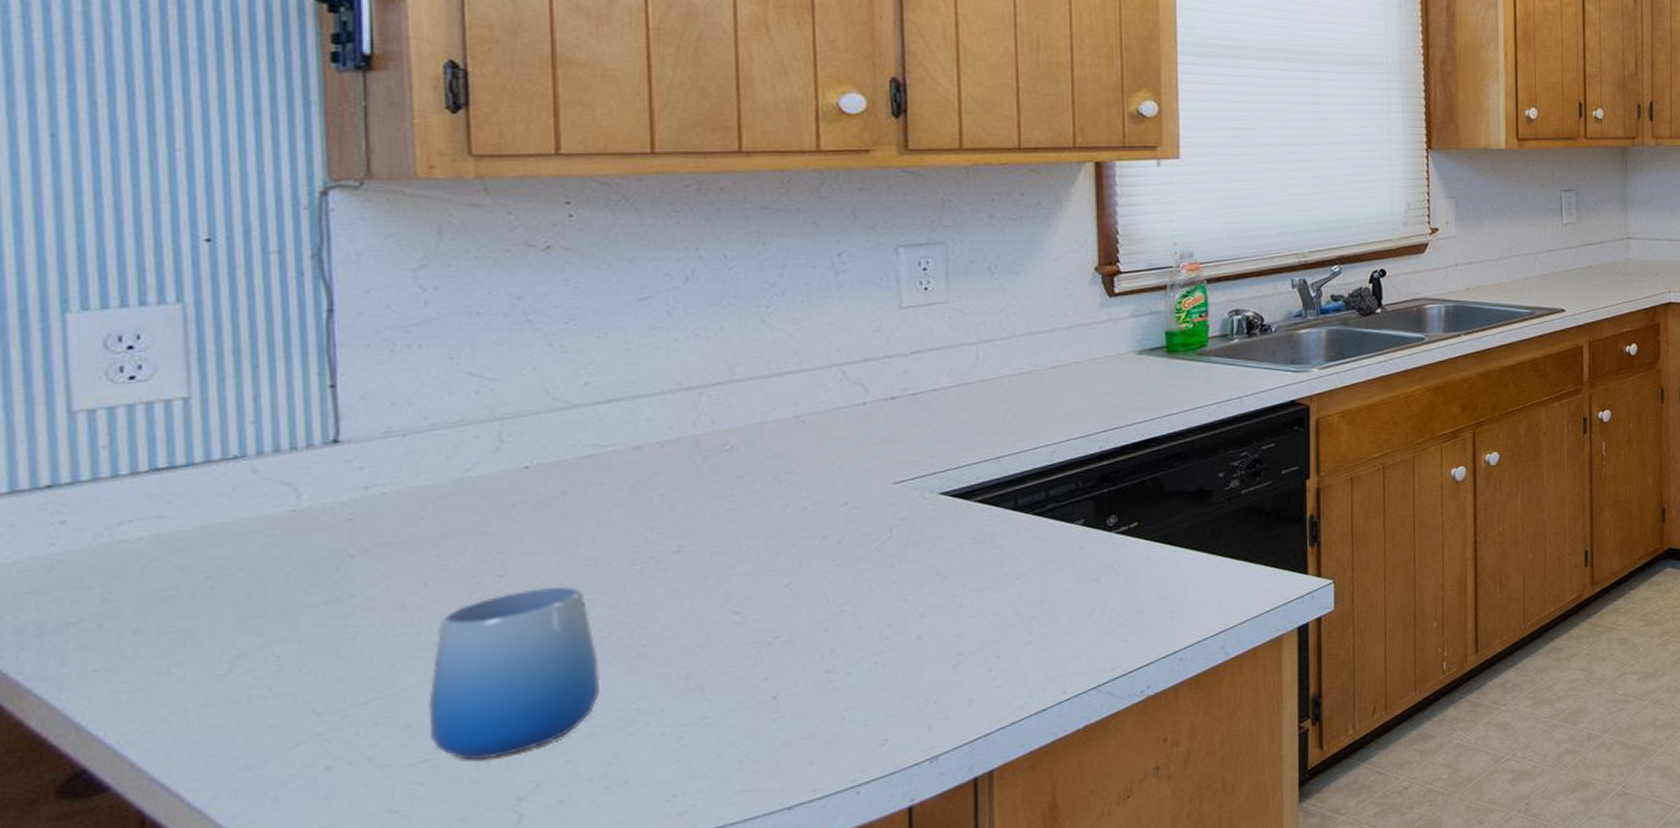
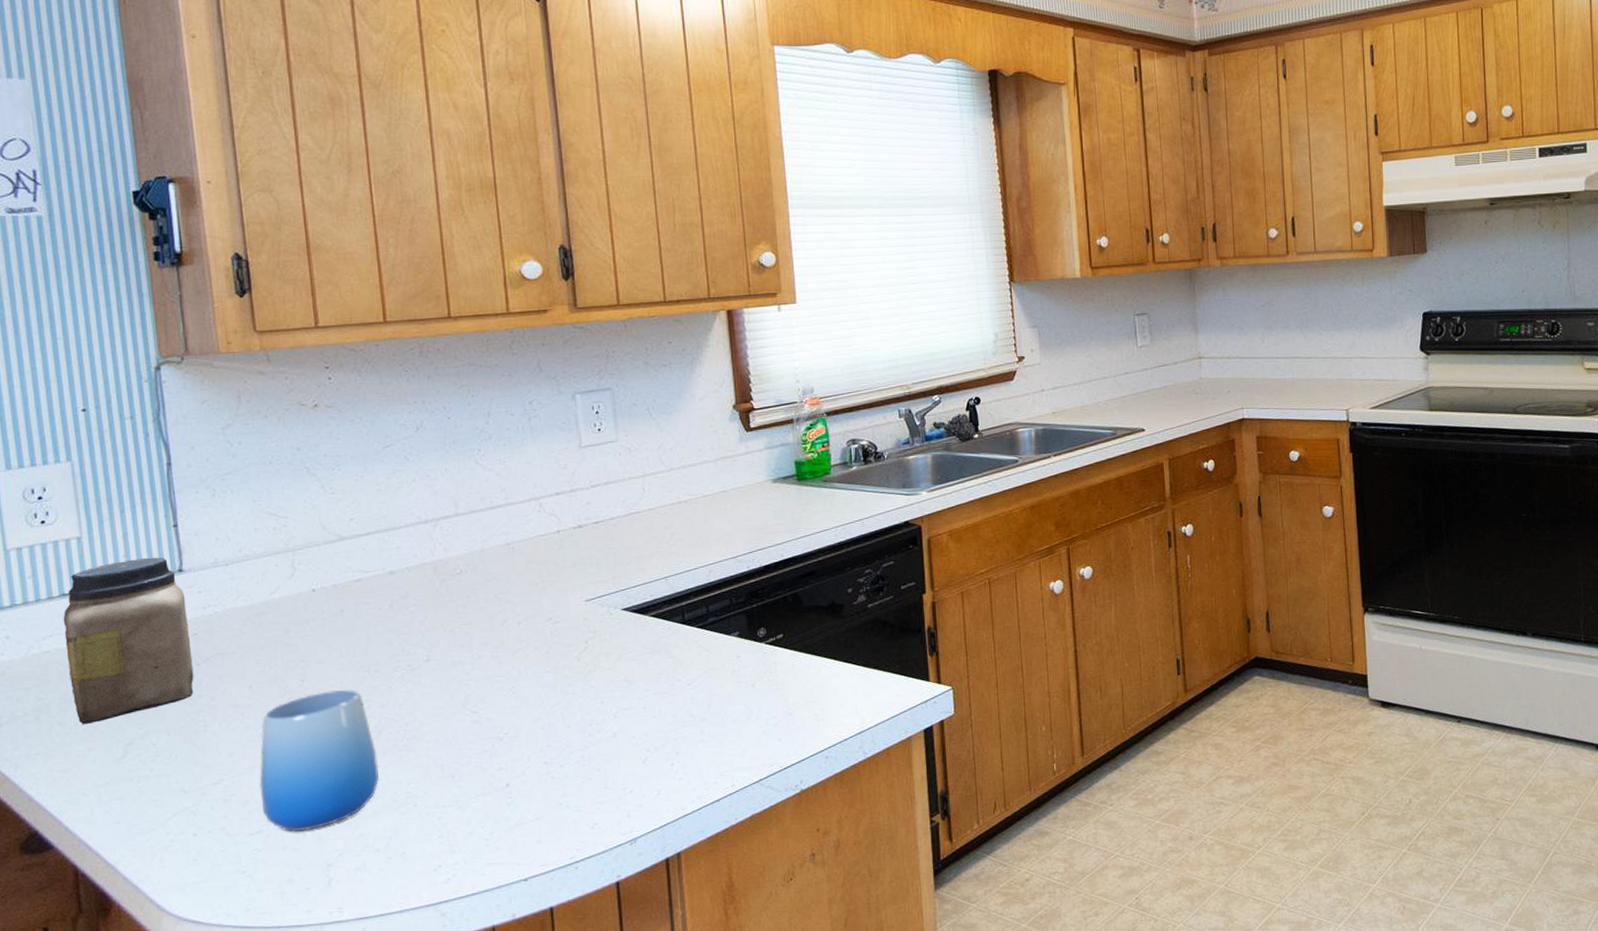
jar: none [152,424,344,633] -> present [63,557,194,725]

